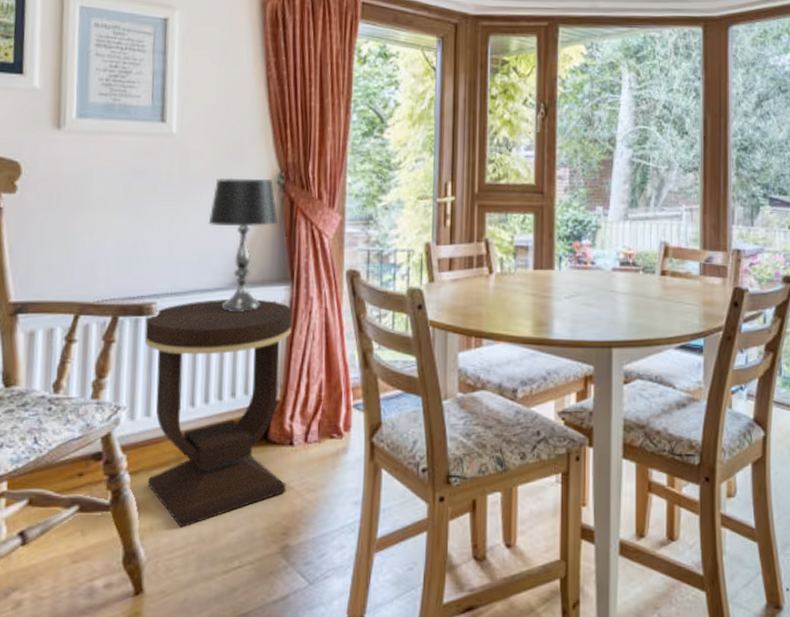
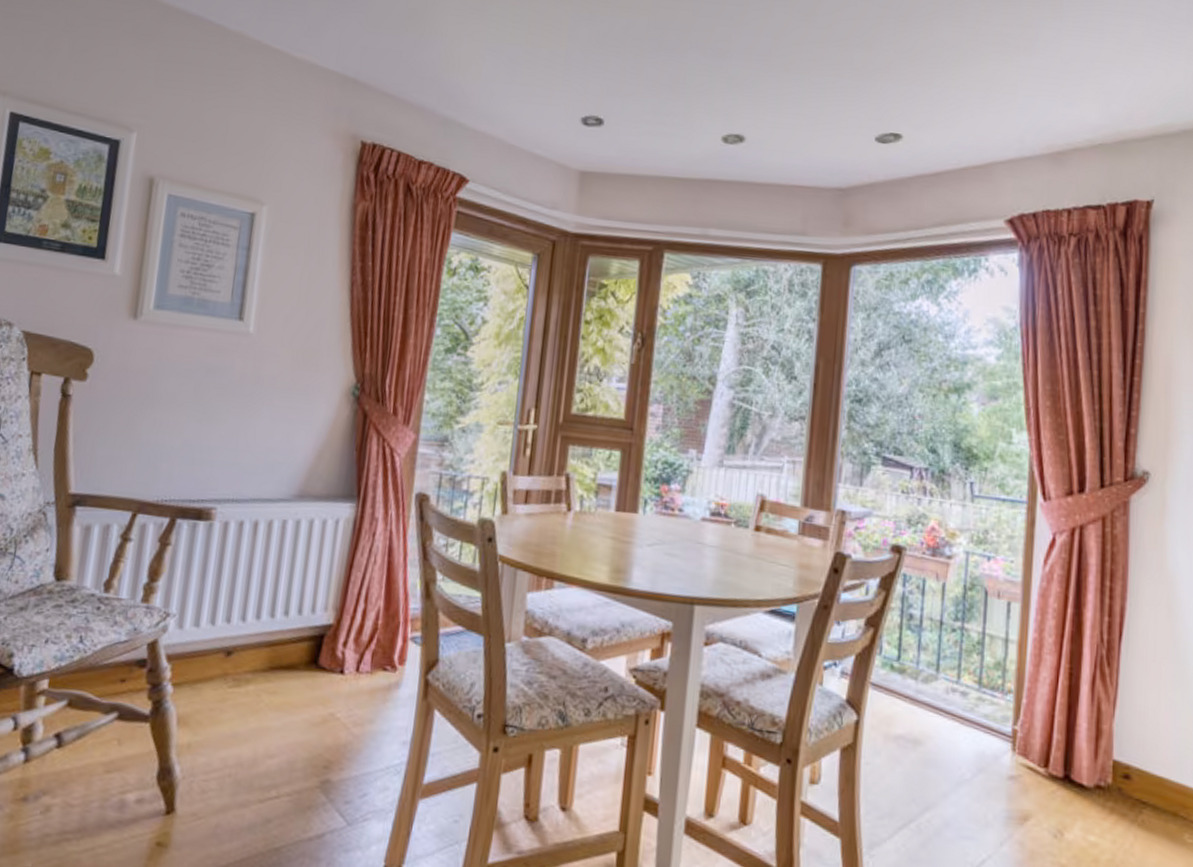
side table: present [144,298,292,528] -> none [190,510,355,749]
table lamp: present [208,177,279,311] -> none [277,384,350,527]

